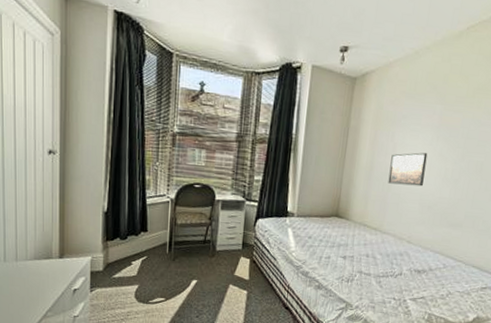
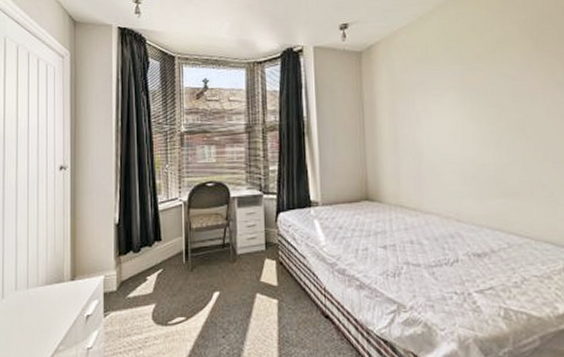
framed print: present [388,152,428,187] -> none [416,117,459,156]

